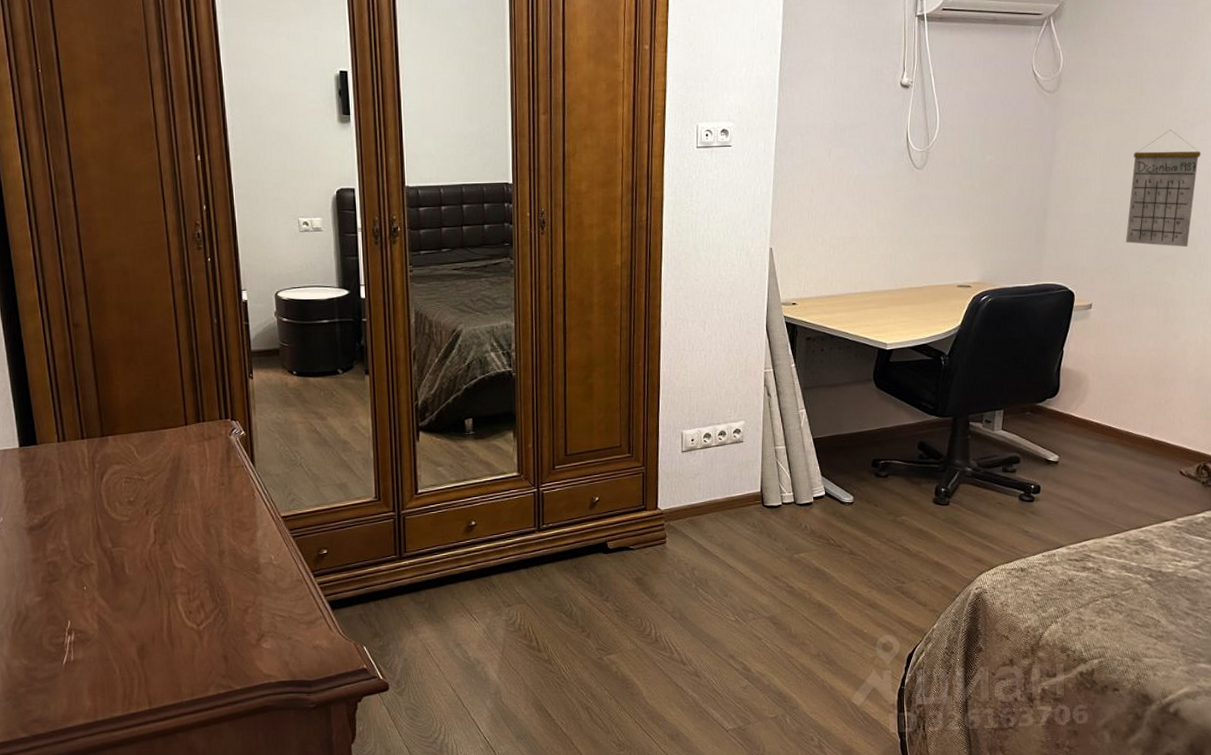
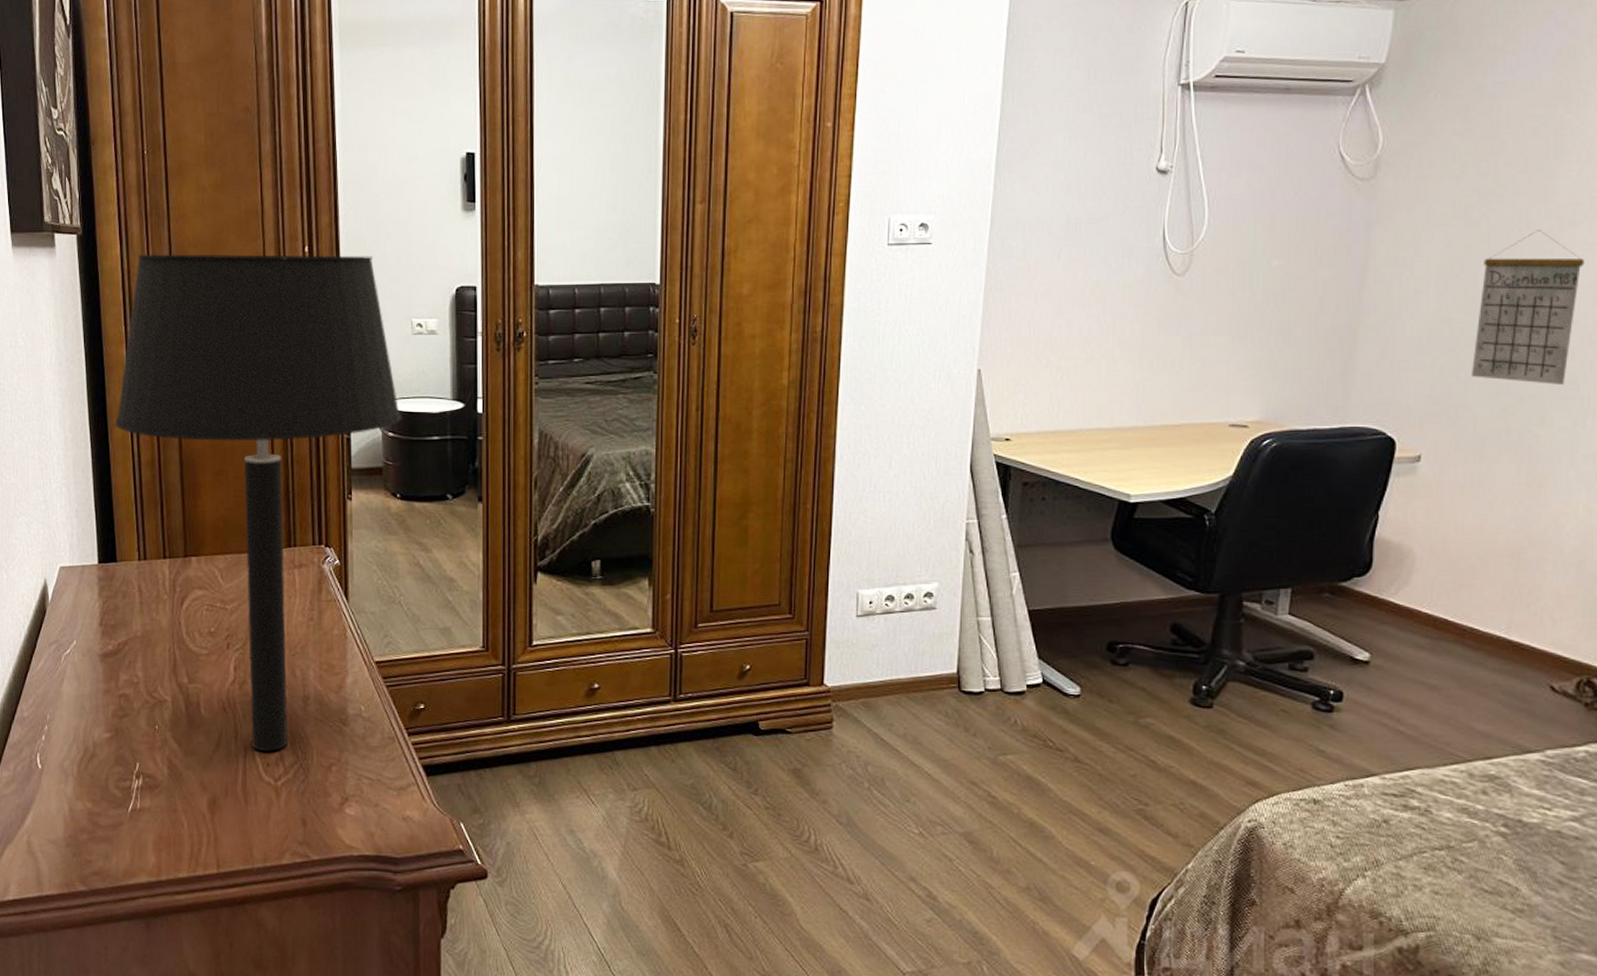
table lamp: none [27,162,295,601] -> present [115,254,402,751]

